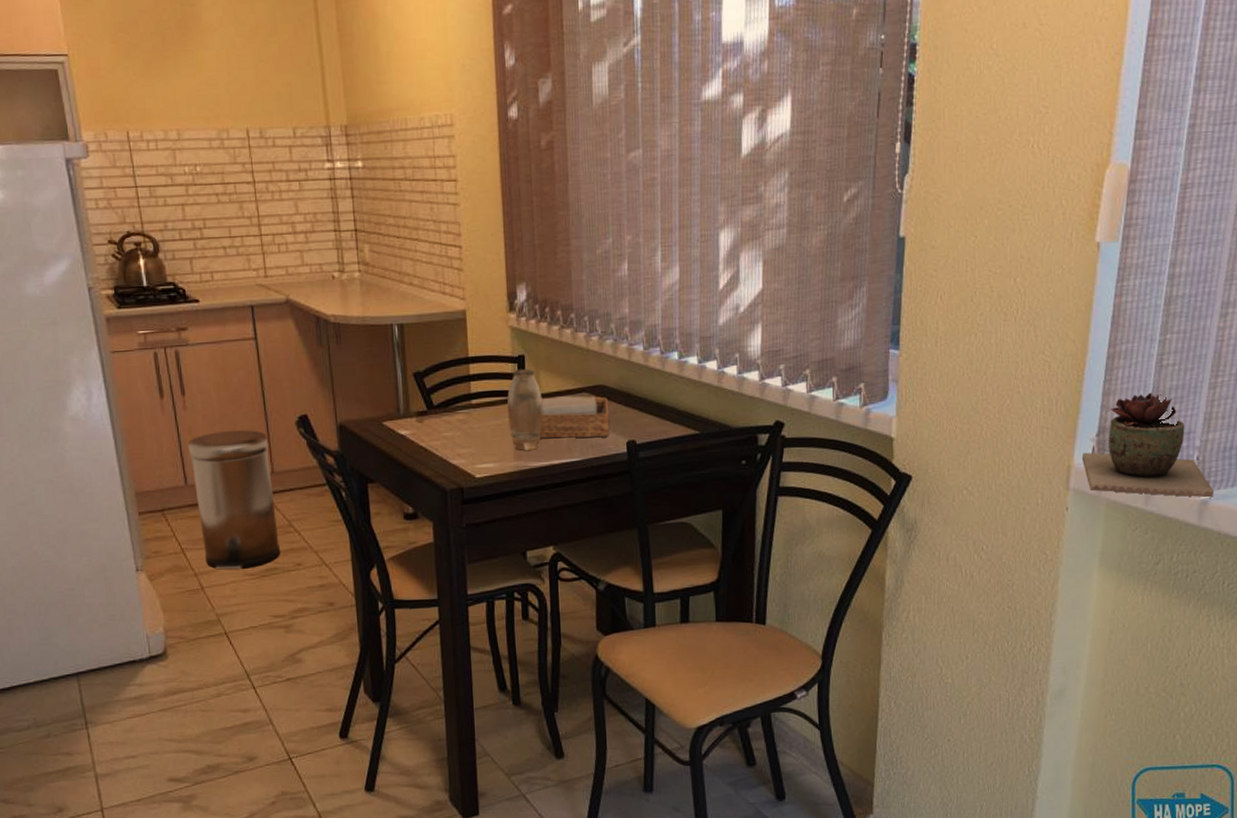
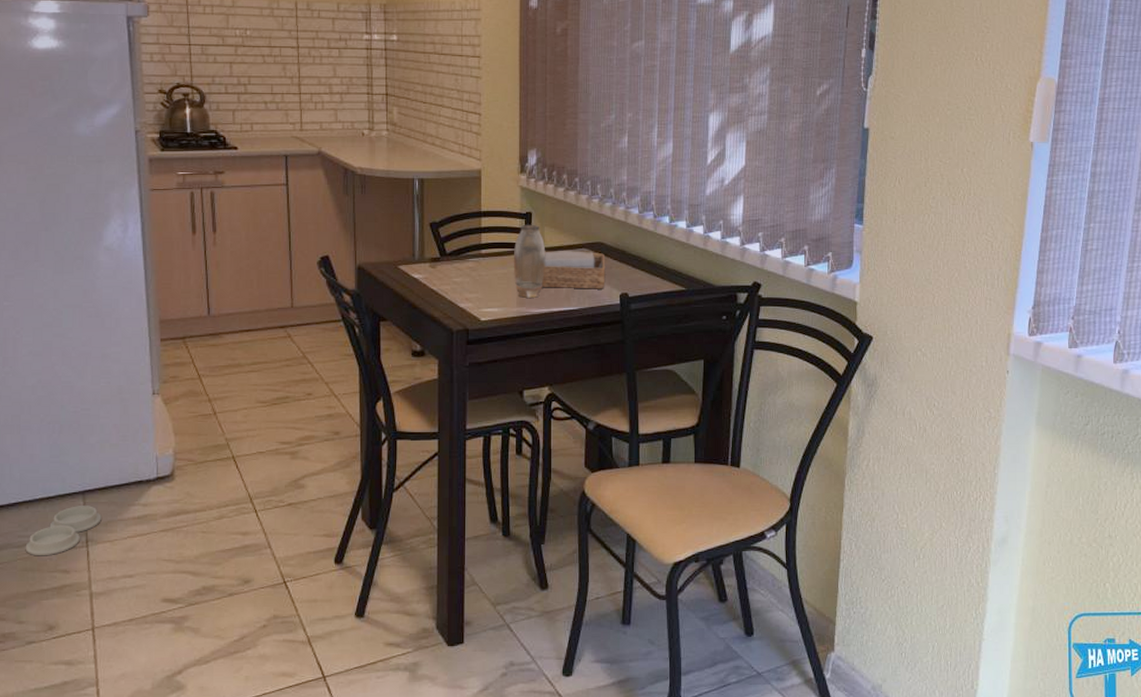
pet bowl: none [25,687,98,740] -> present [25,506,102,556]
pedal bin: present [187,430,280,571] -> none [214,267,292,398]
succulent plant: present [1081,392,1214,498] -> none [1020,273,1133,368]

